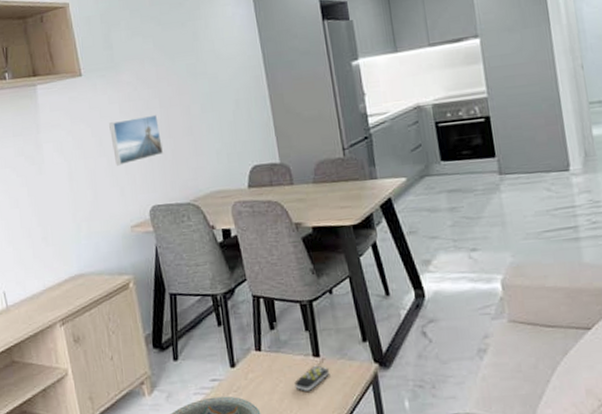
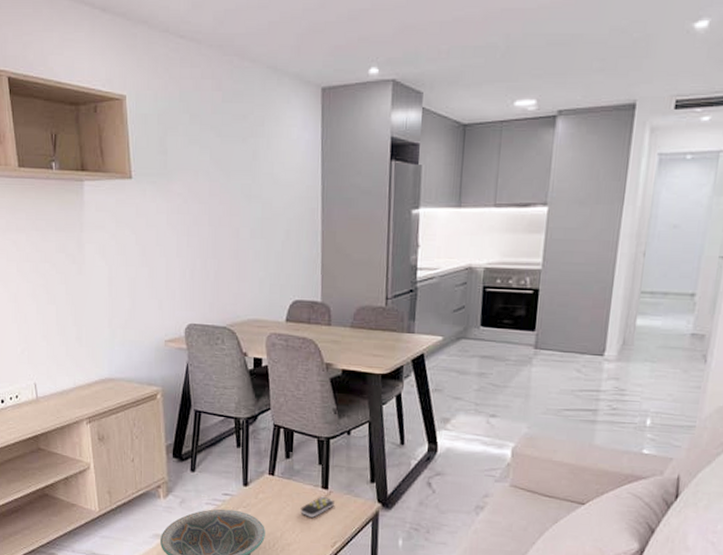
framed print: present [109,114,164,166] -> none [155,231,207,279]

